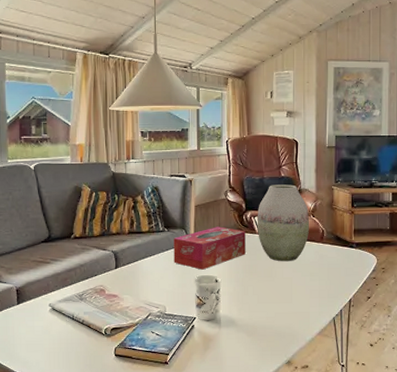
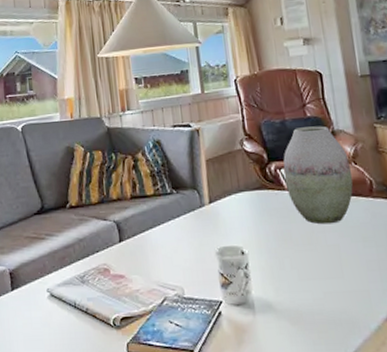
tissue box: present [173,226,246,270] -> none [184,183,276,239]

